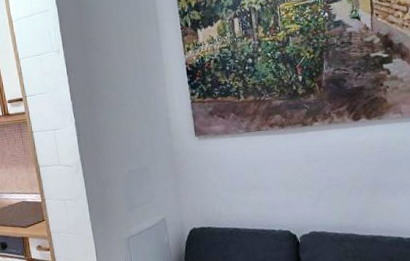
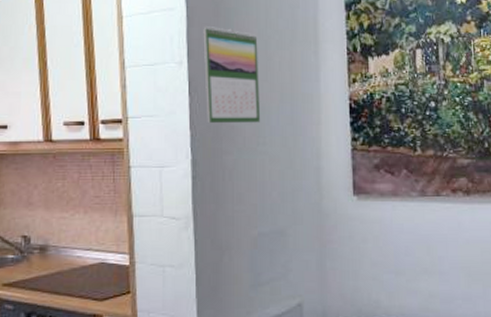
calendar: none [71,20,121,94] -> present [203,26,260,123]

